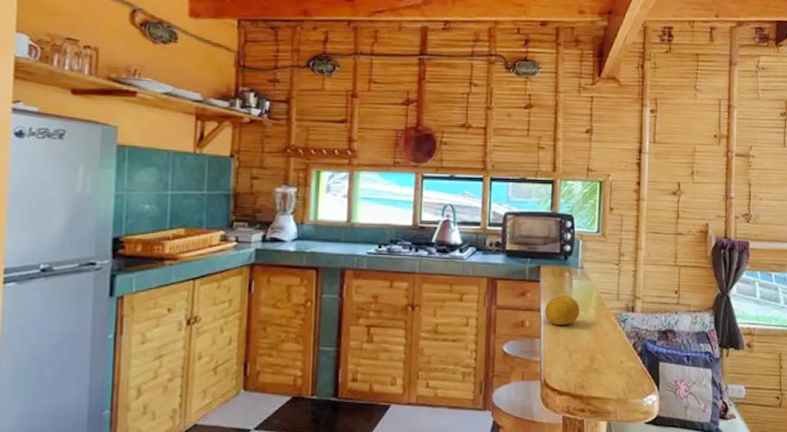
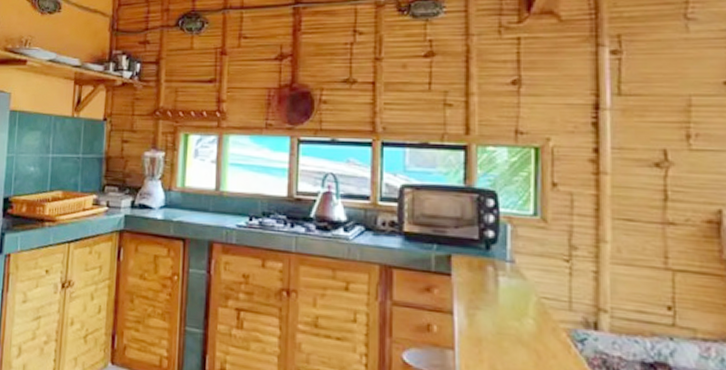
fruit: present [544,295,580,326] -> none [459,295,512,337]

